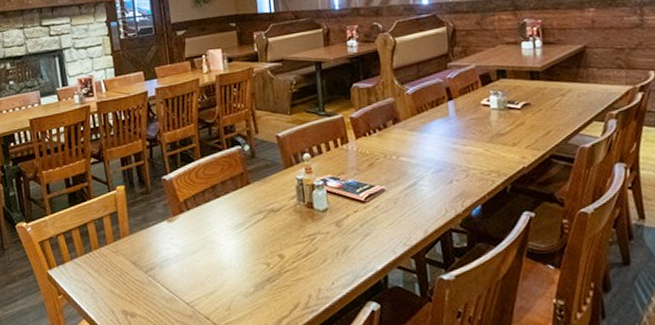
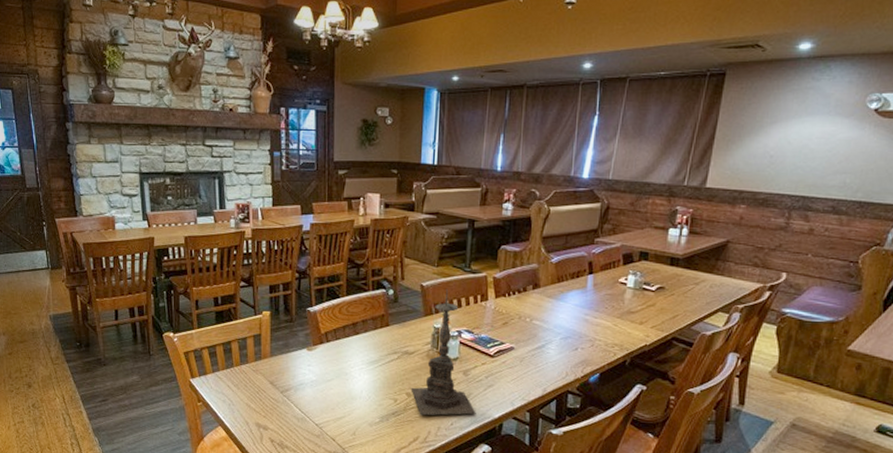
candle holder: none [282,137,357,278] -> present [411,289,476,416]

